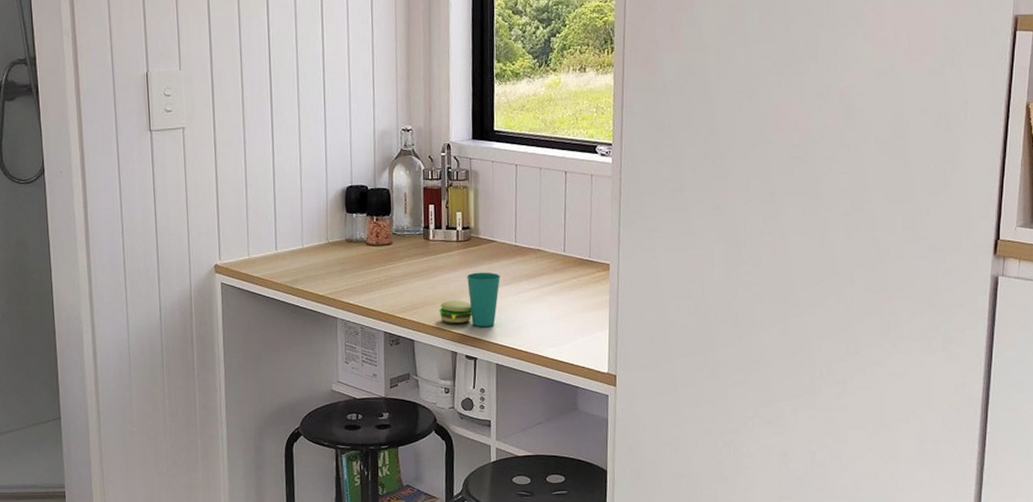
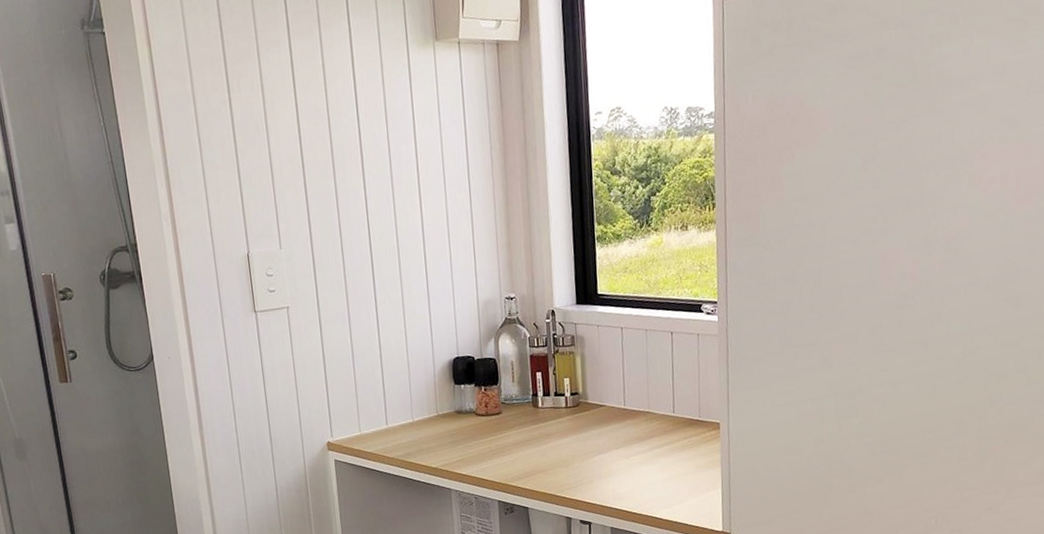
cup: present [439,272,500,327] -> none [551,436,611,492]

